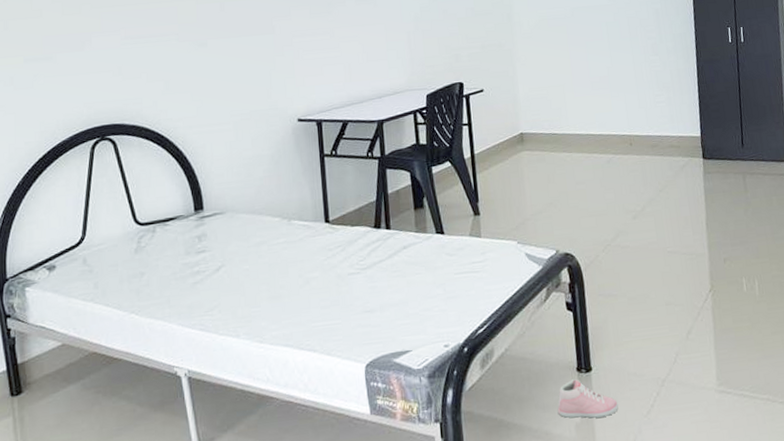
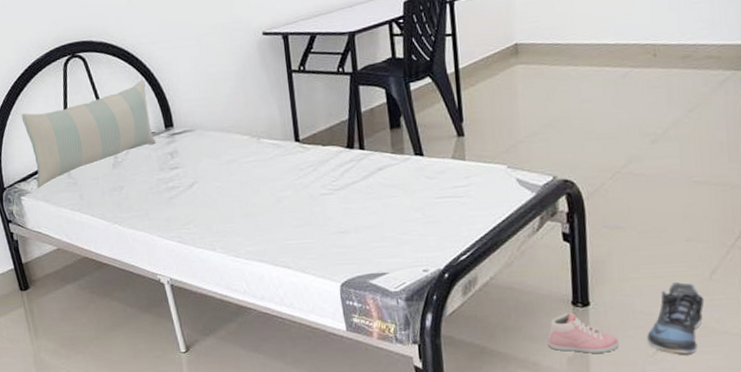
pillow: none [37,163,183,278] -> present [21,80,156,188]
shoe: none [641,343,685,414] -> present [647,281,705,356]

